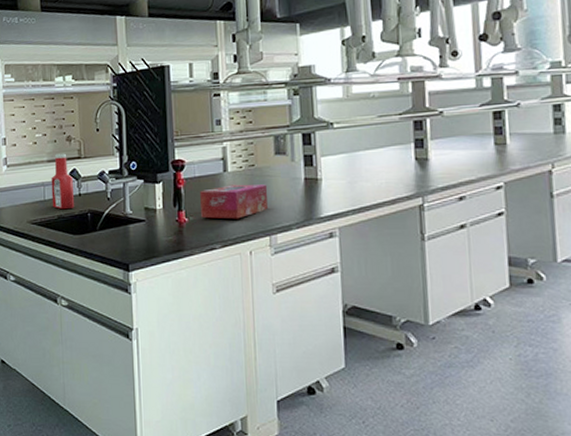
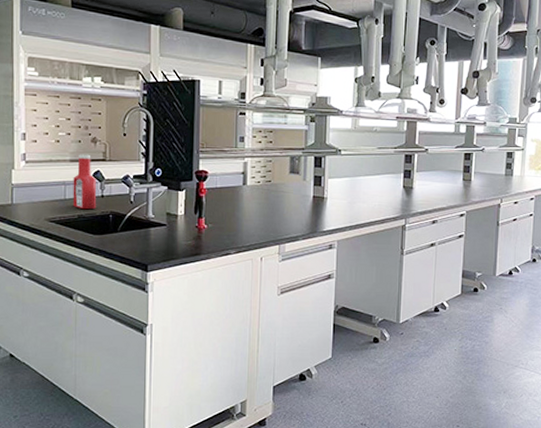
tissue box: present [200,184,268,219] -> none [220,197,281,229]

